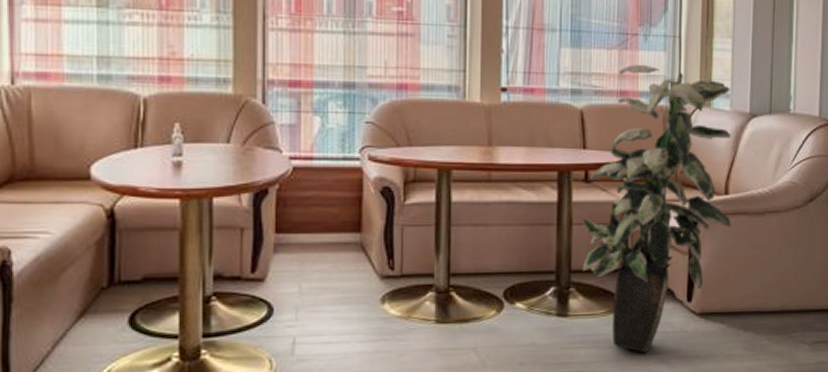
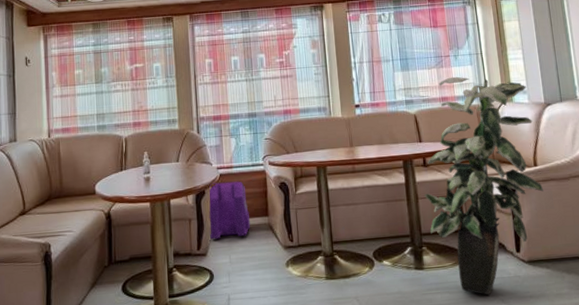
backpack: none [270,179,335,260] -> present [209,181,251,240]

